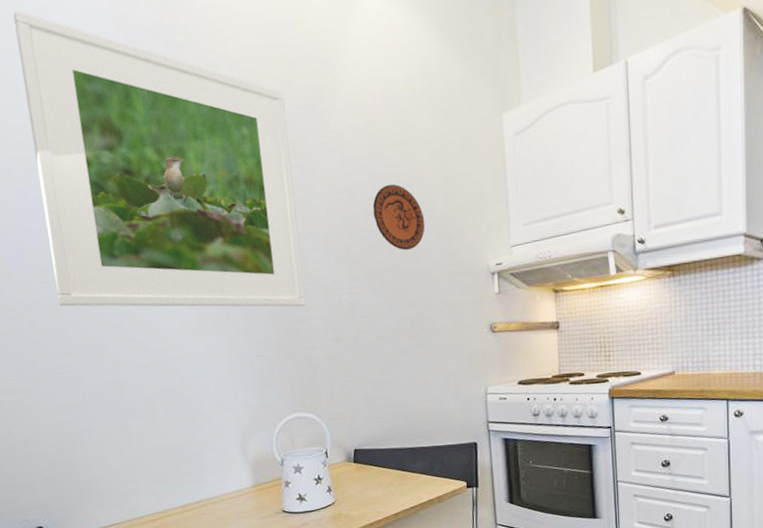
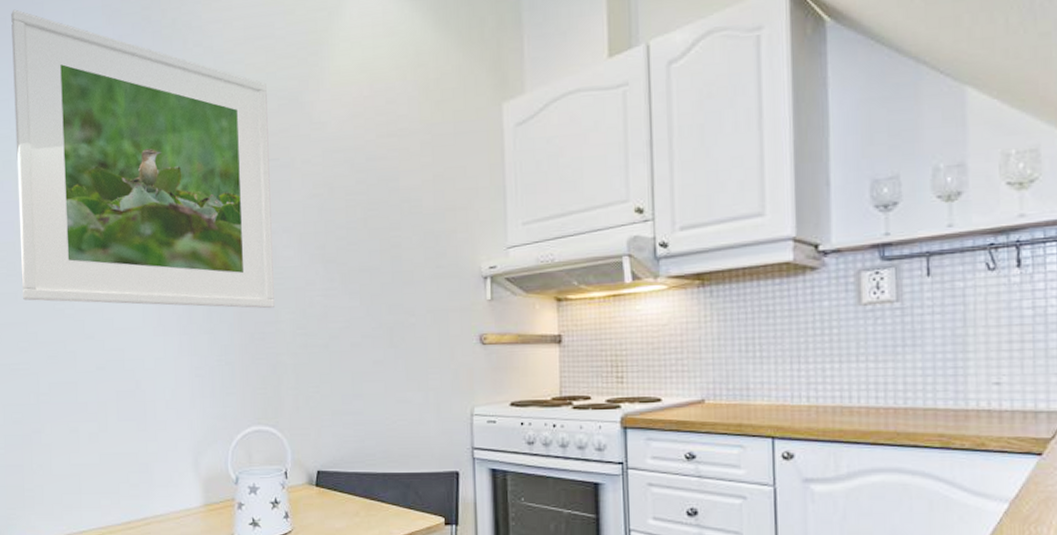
decorative plate: present [372,184,425,251] -> none [353,178,411,251]

